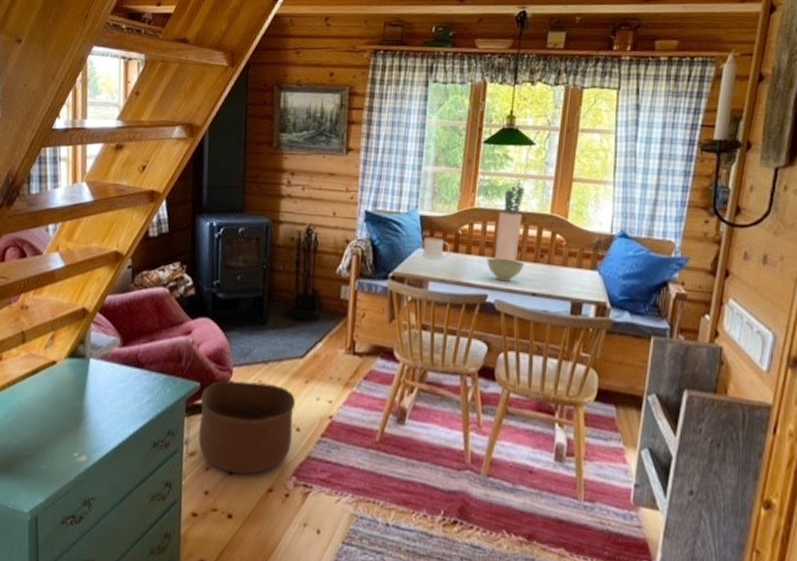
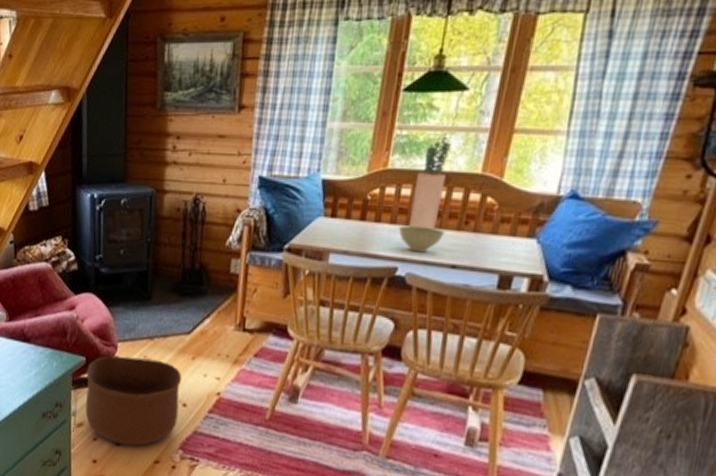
mug: present [422,237,450,260] -> none [323,203,356,230]

